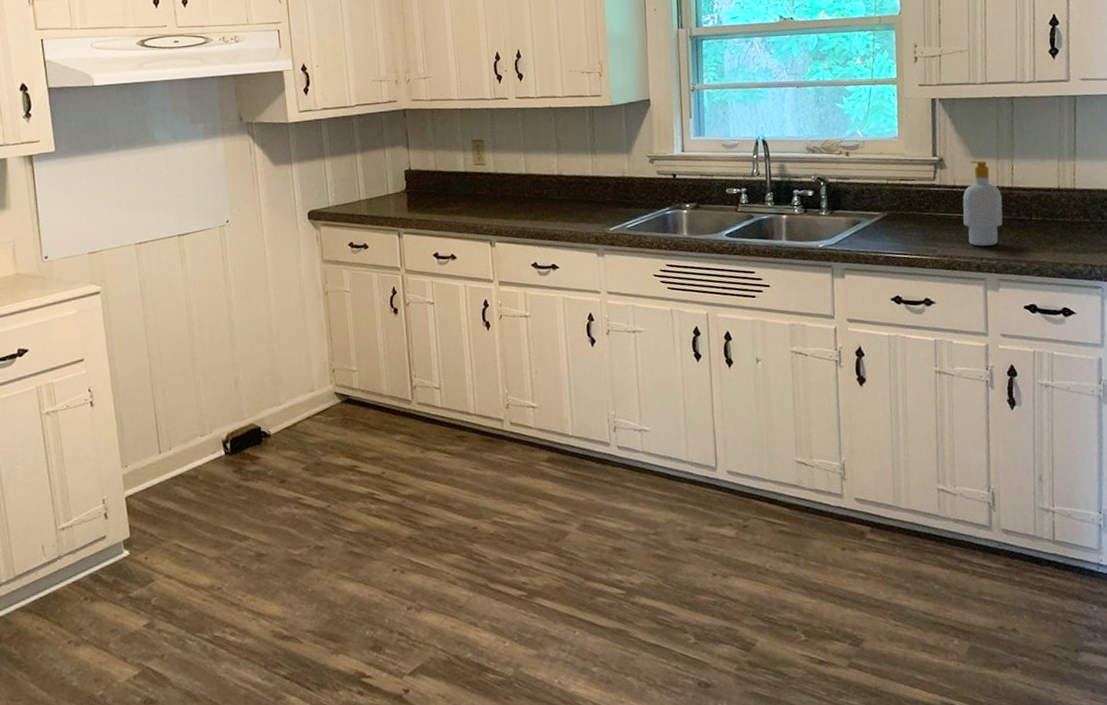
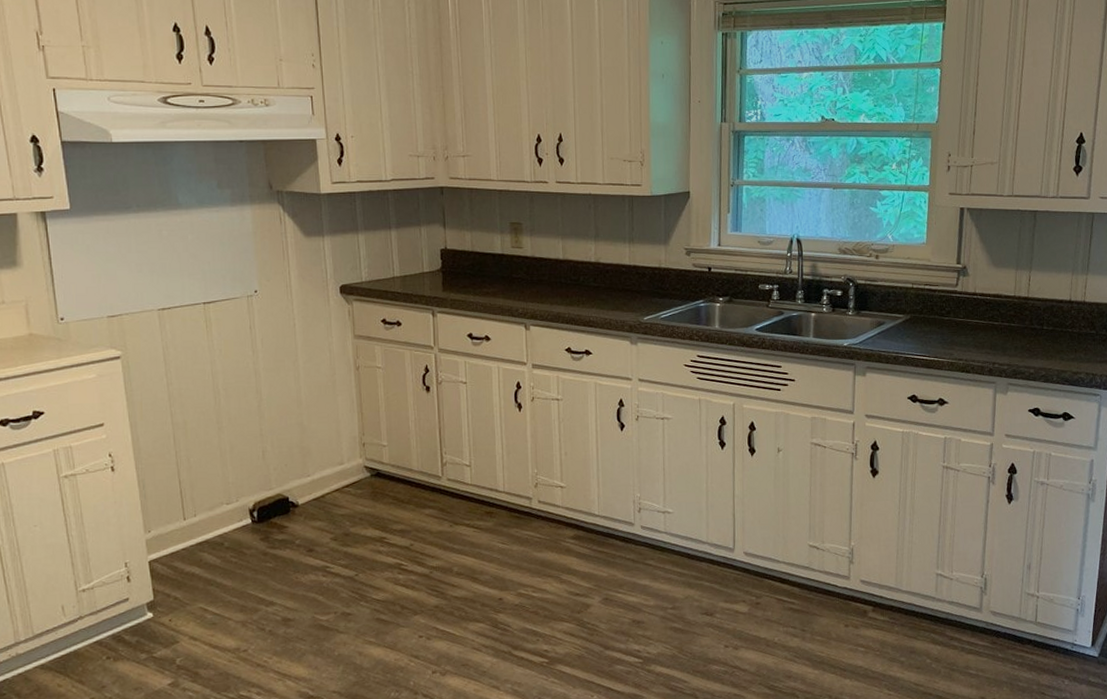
soap bottle: present [962,160,1003,246] -> none [980,270,1018,352]

